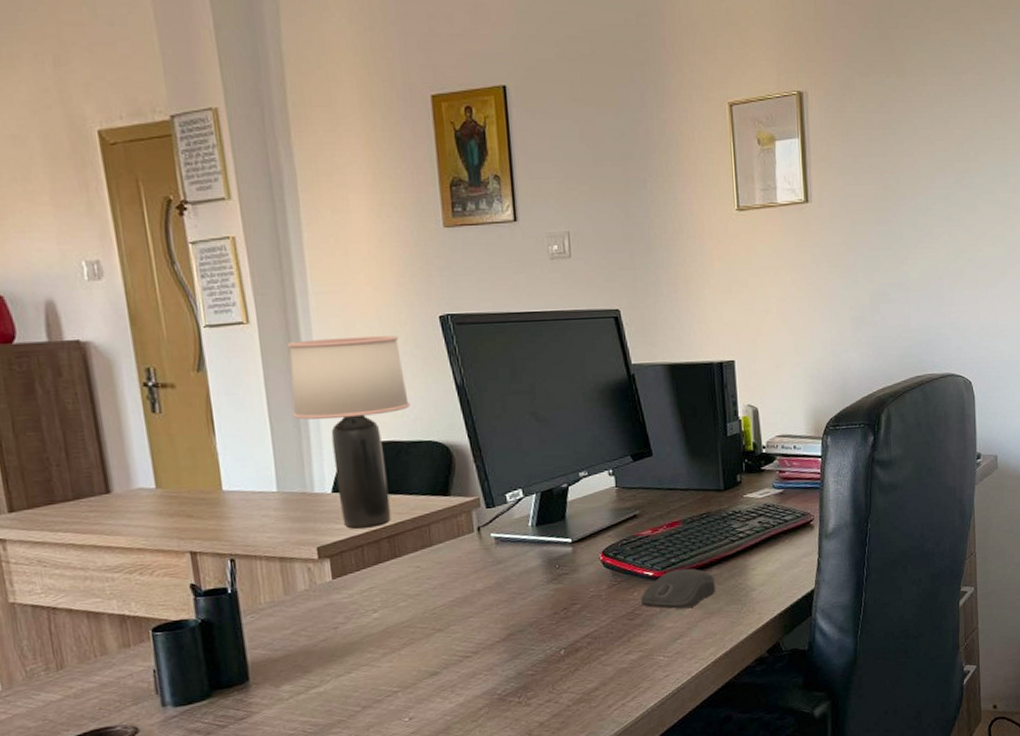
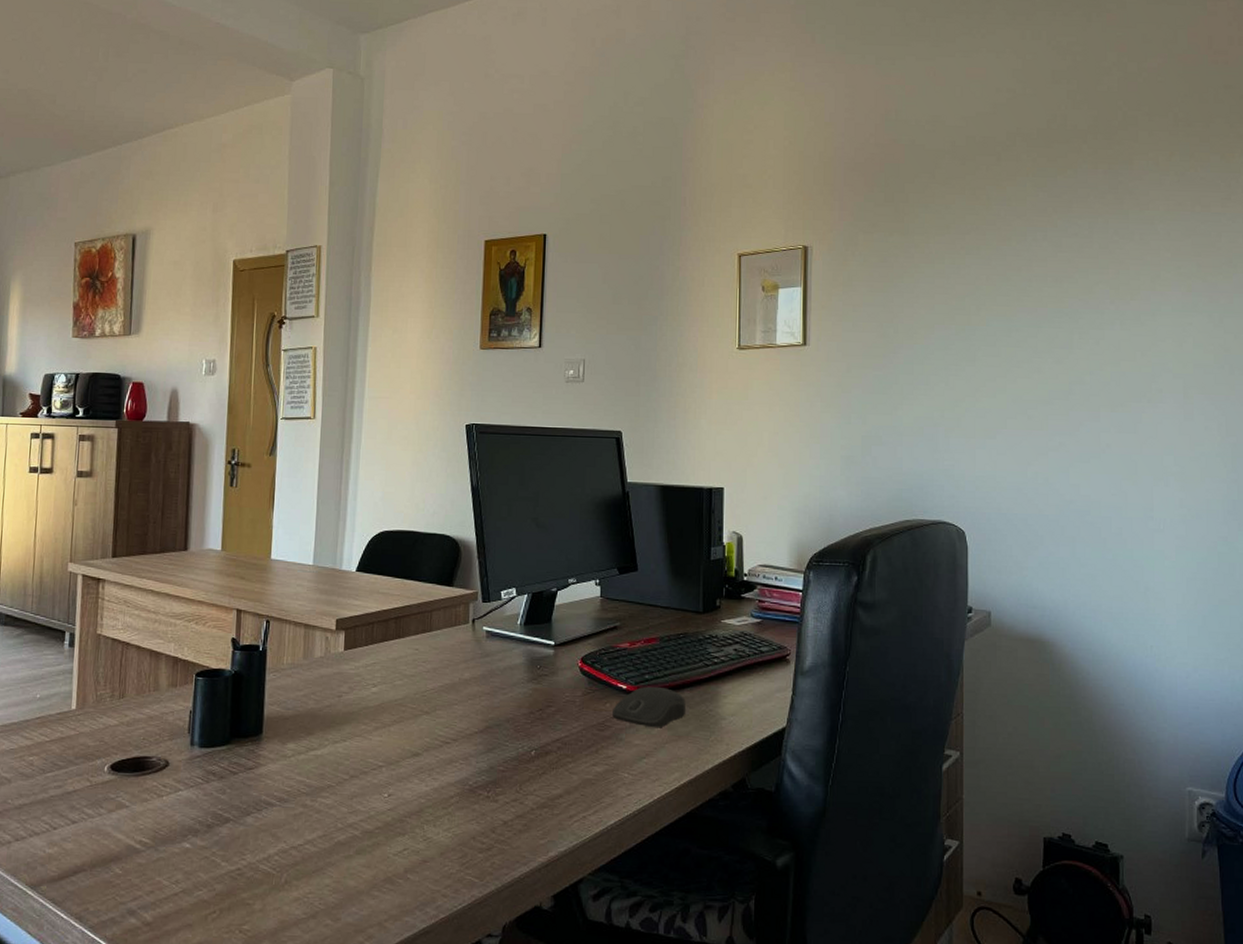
table lamp: present [286,336,411,530] -> none [336,436,432,608]

